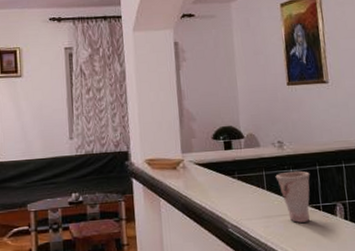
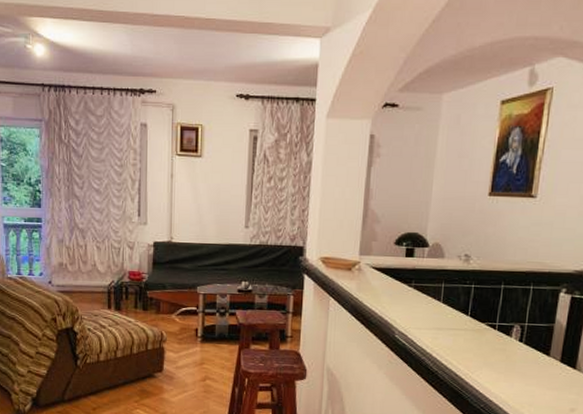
cup: present [275,170,311,223] -> none [454,286,493,339]

